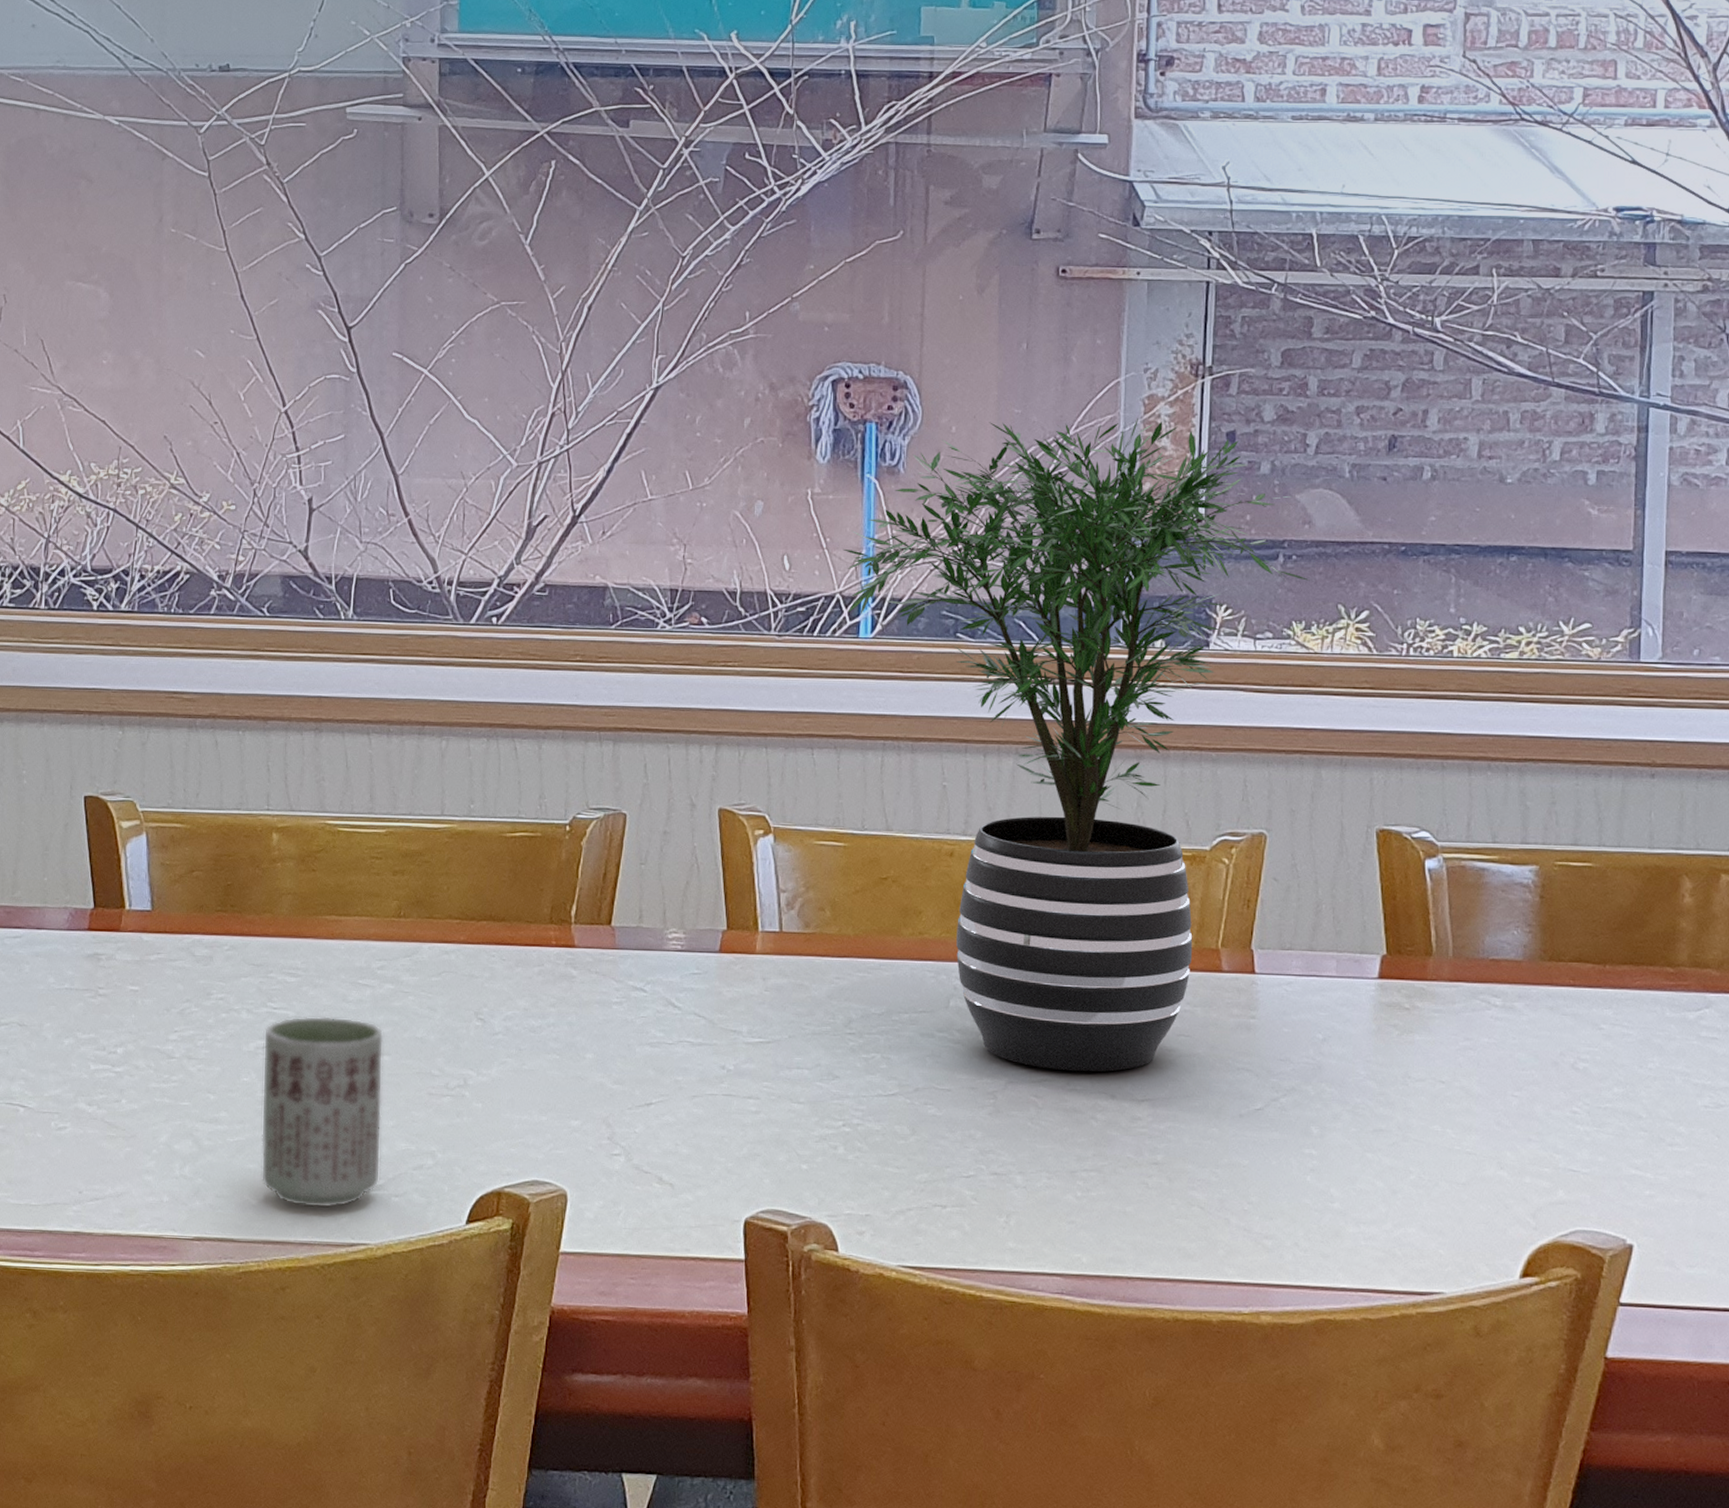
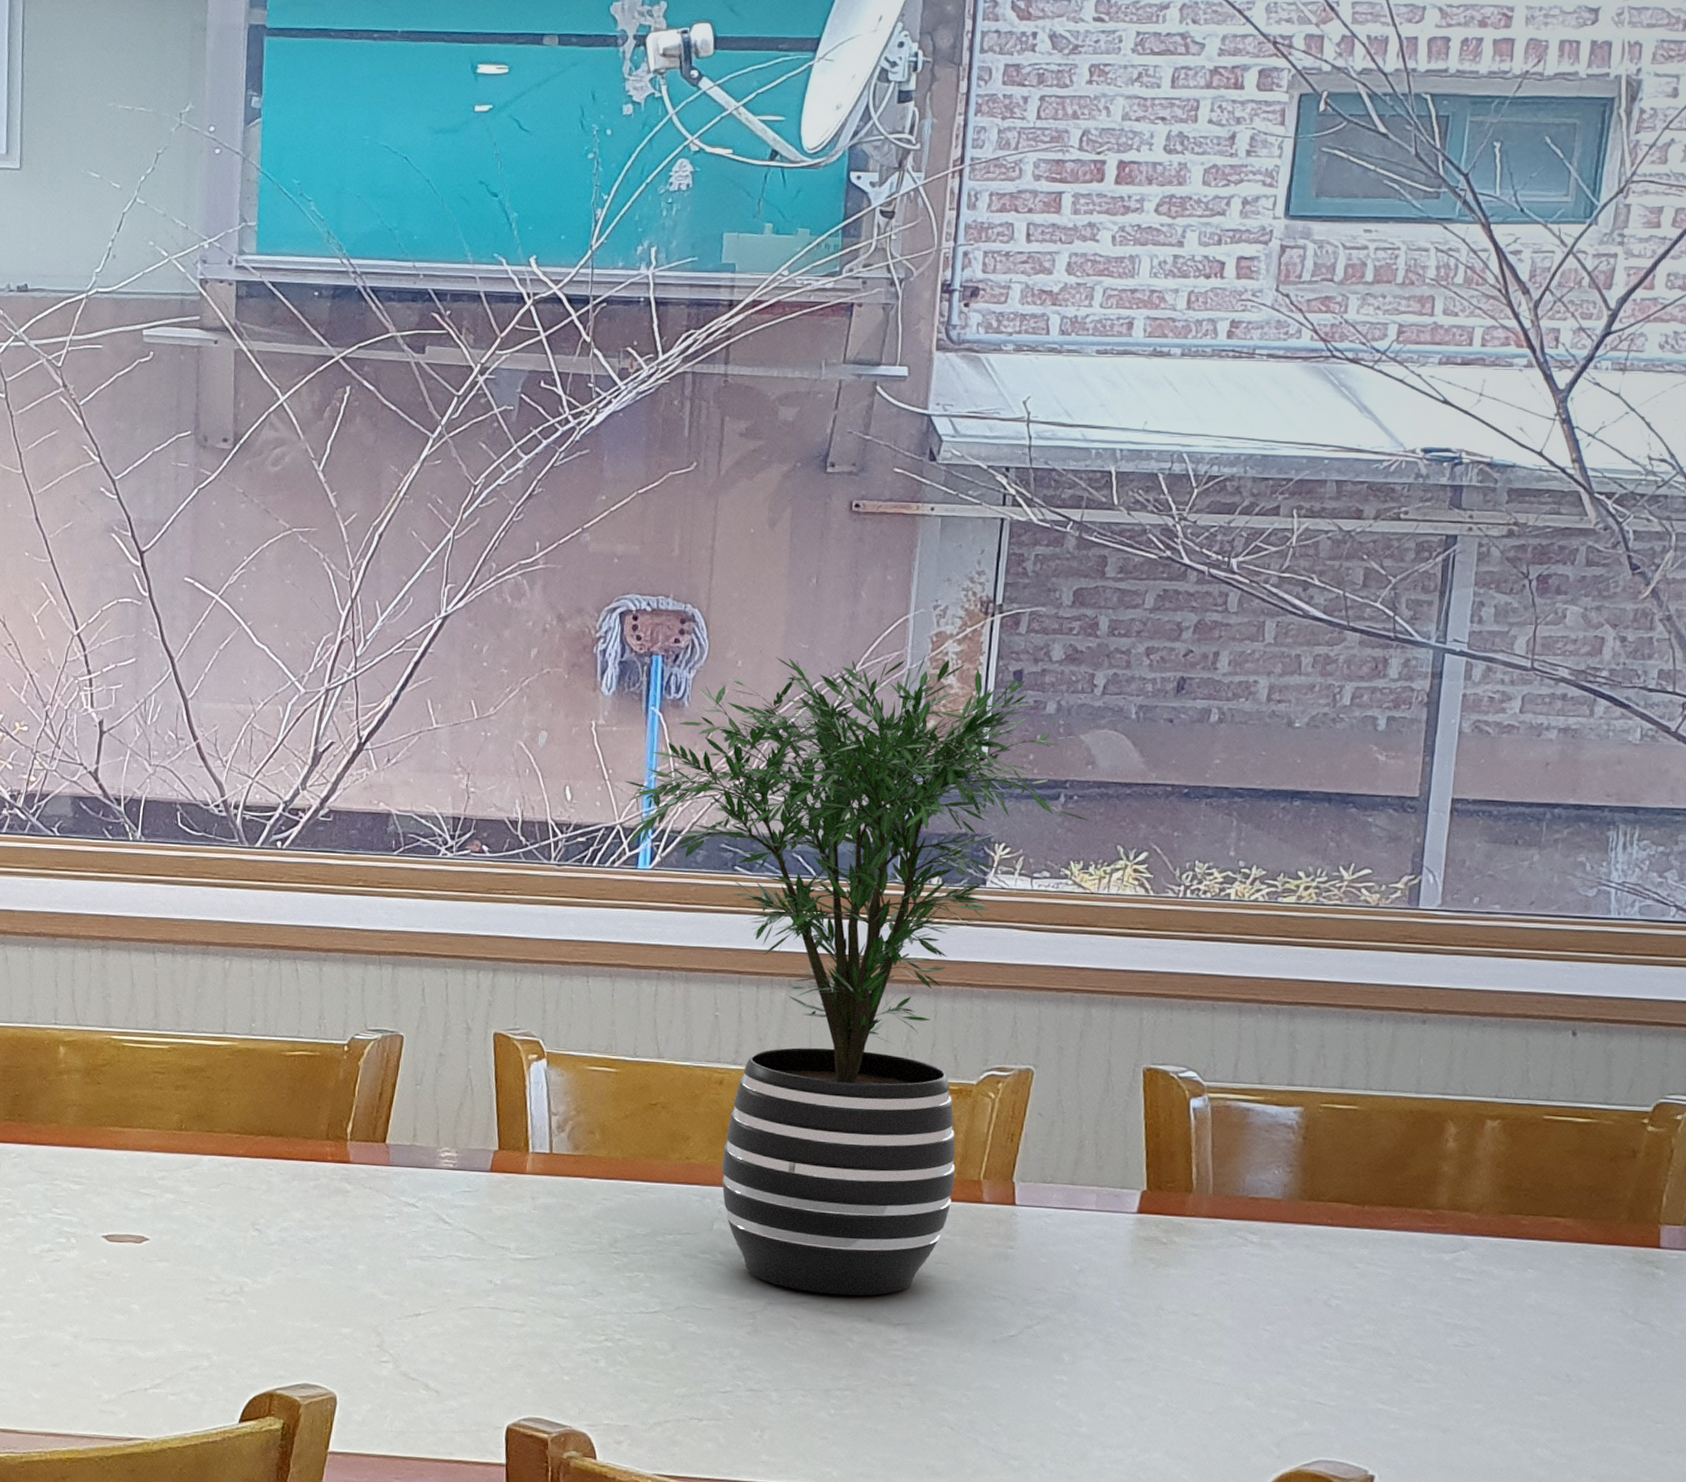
cup: present [261,1016,384,1209] -> none [44,1222,164,1404]

